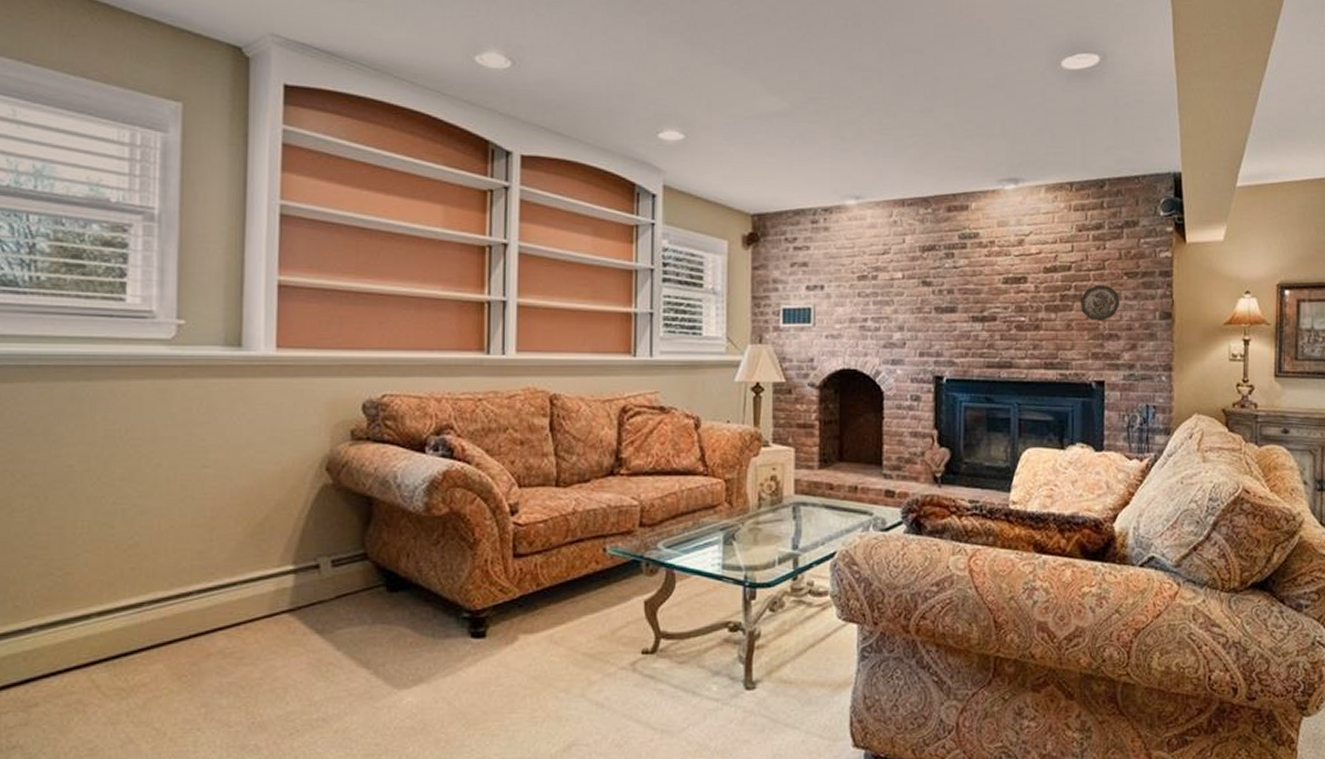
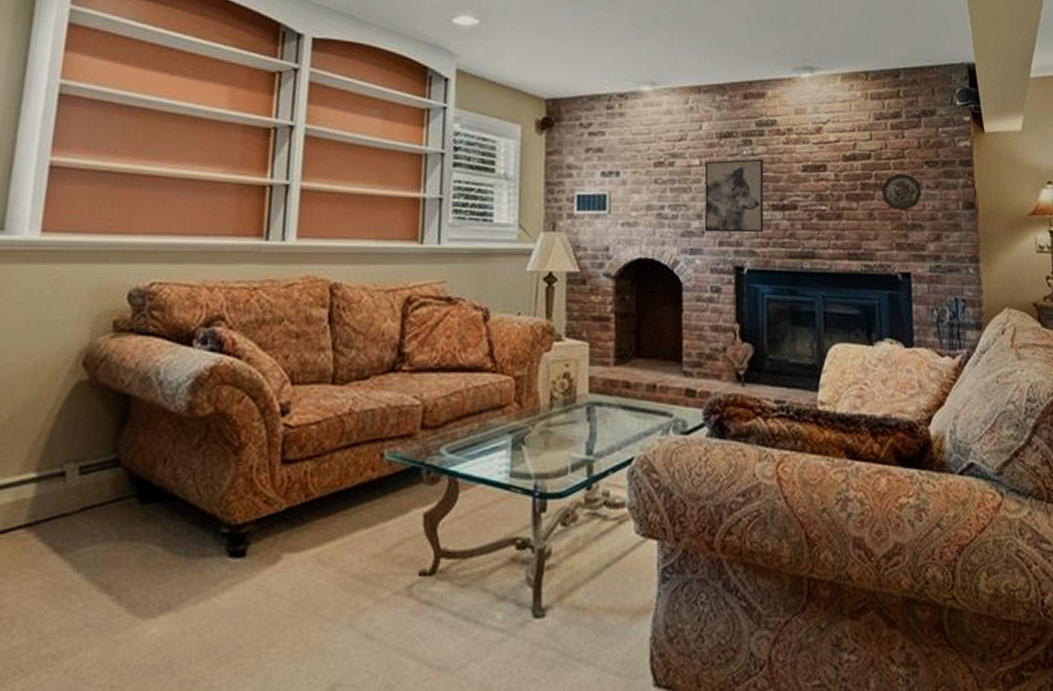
wall art: none [907,271,965,344] -> present [705,159,764,233]

